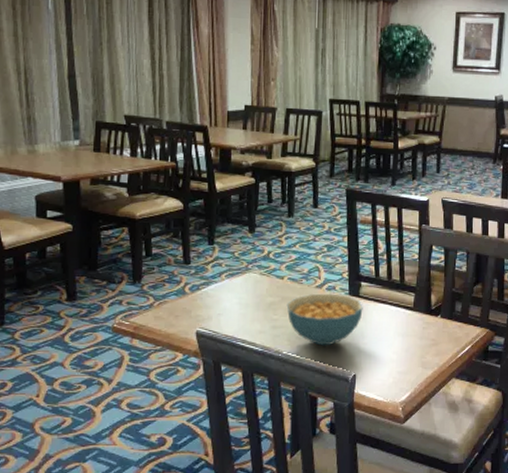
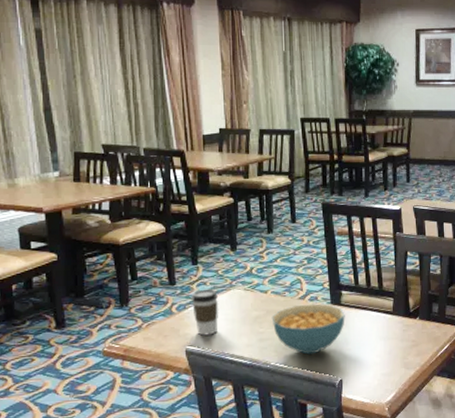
coffee cup: none [205,270,234,319] -> present [191,289,219,336]

